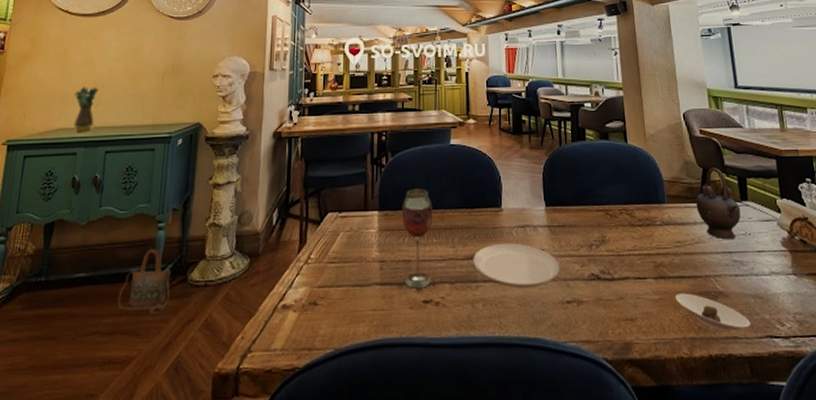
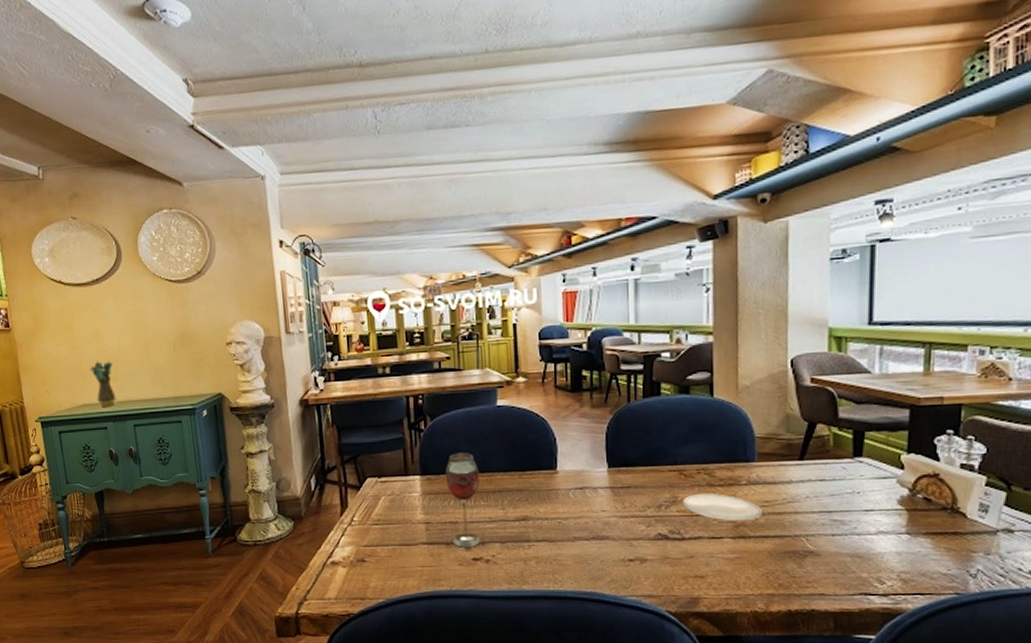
handbag: present [117,249,171,315] -> none [176,513,224,569]
plate: present [473,243,559,287] -> none [525,504,621,547]
plate: none [609,233,677,262] -> present [682,493,763,522]
saucer: present [675,293,751,332] -> none [755,552,843,589]
teapot: present [695,168,741,240] -> none [794,421,852,499]

